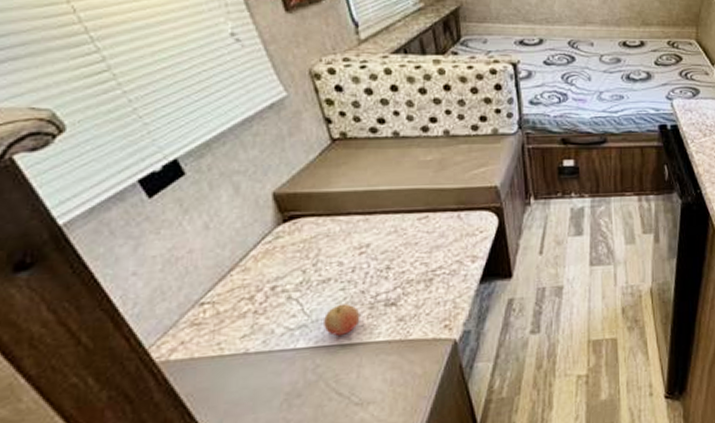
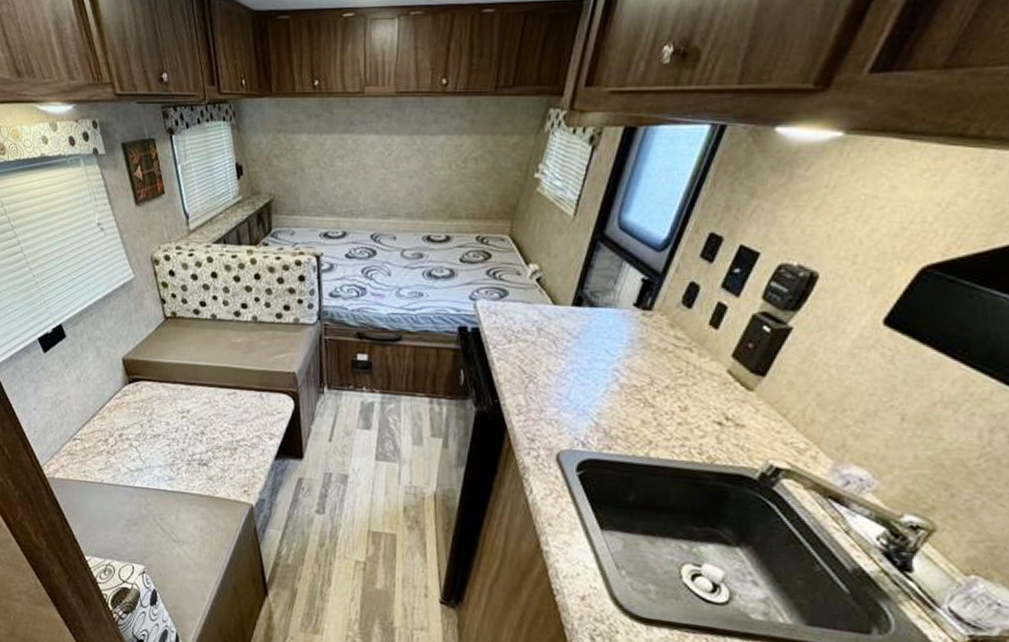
fruit: present [324,303,360,337] -> none [154,457,180,483]

